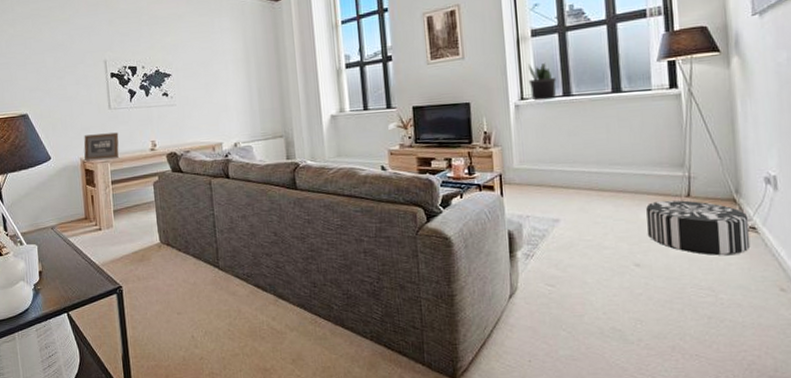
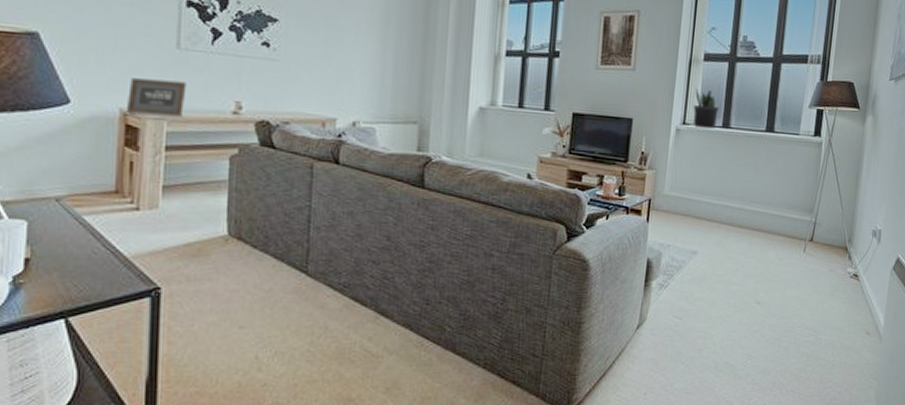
pouf: present [646,200,751,256] -> none [772,242,854,299]

